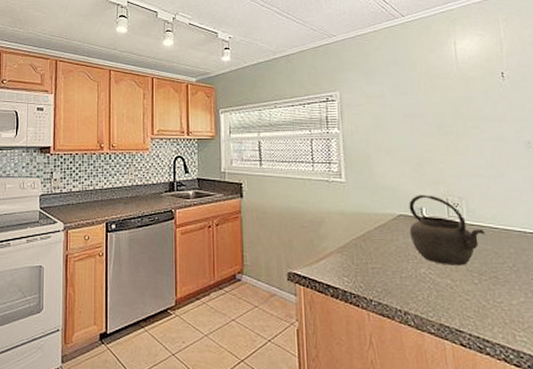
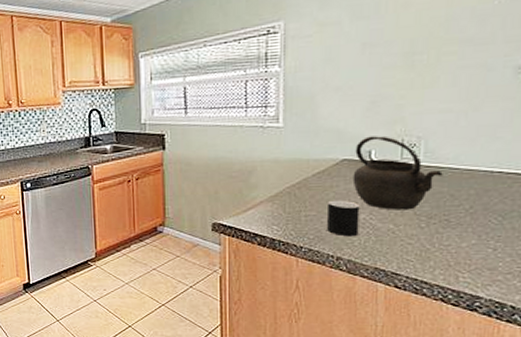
cup: none [391,253,421,291] -> present [327,200,360,237]

